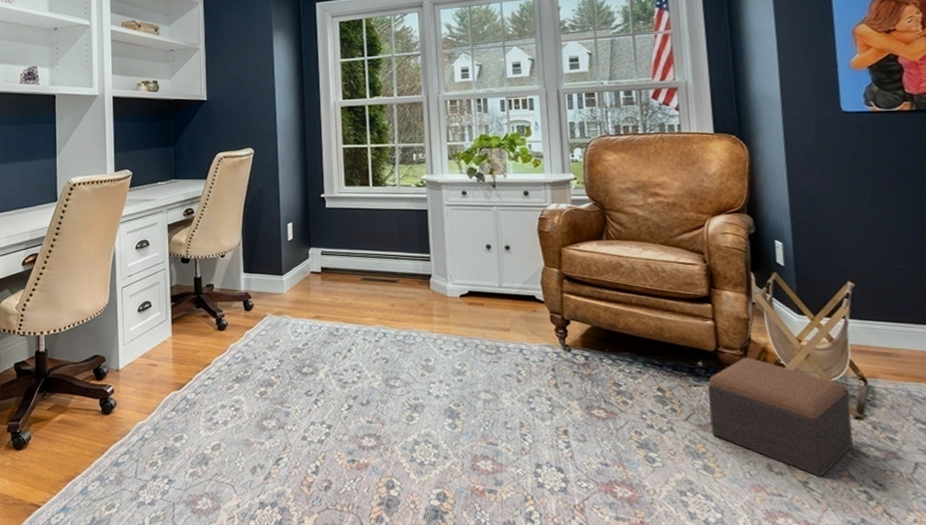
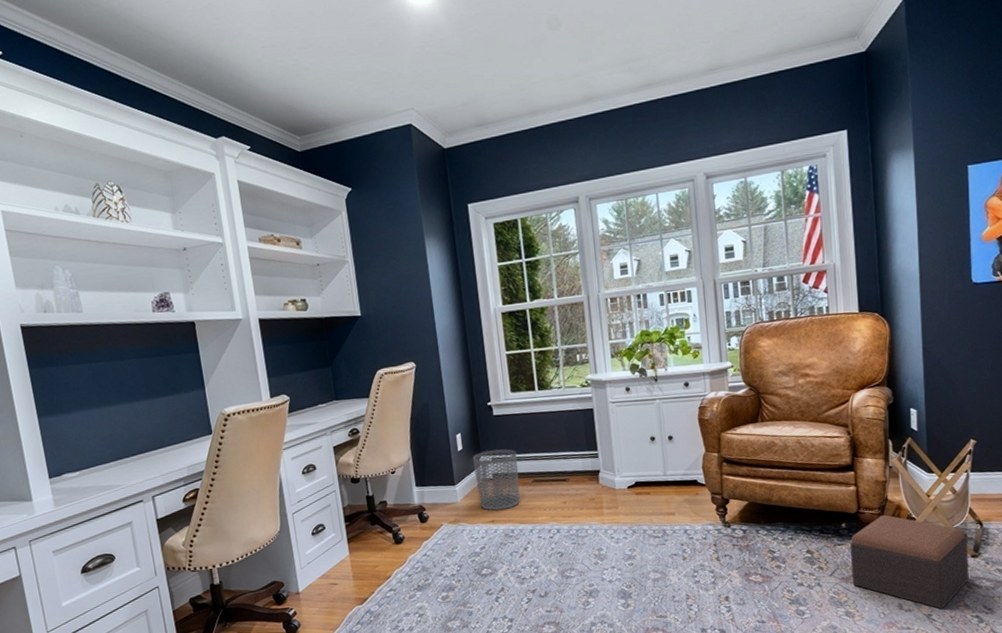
waste bin: none [303,243,348,306] -> present [473,449,521,511]

